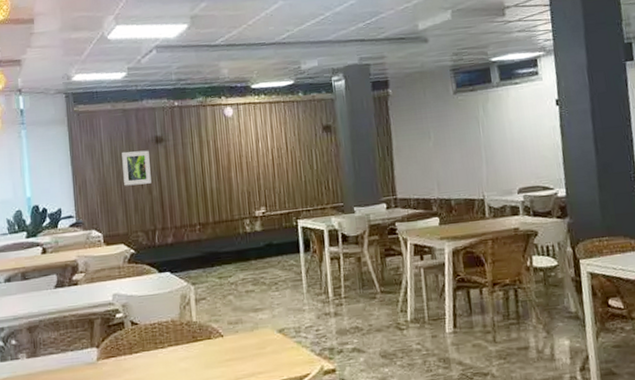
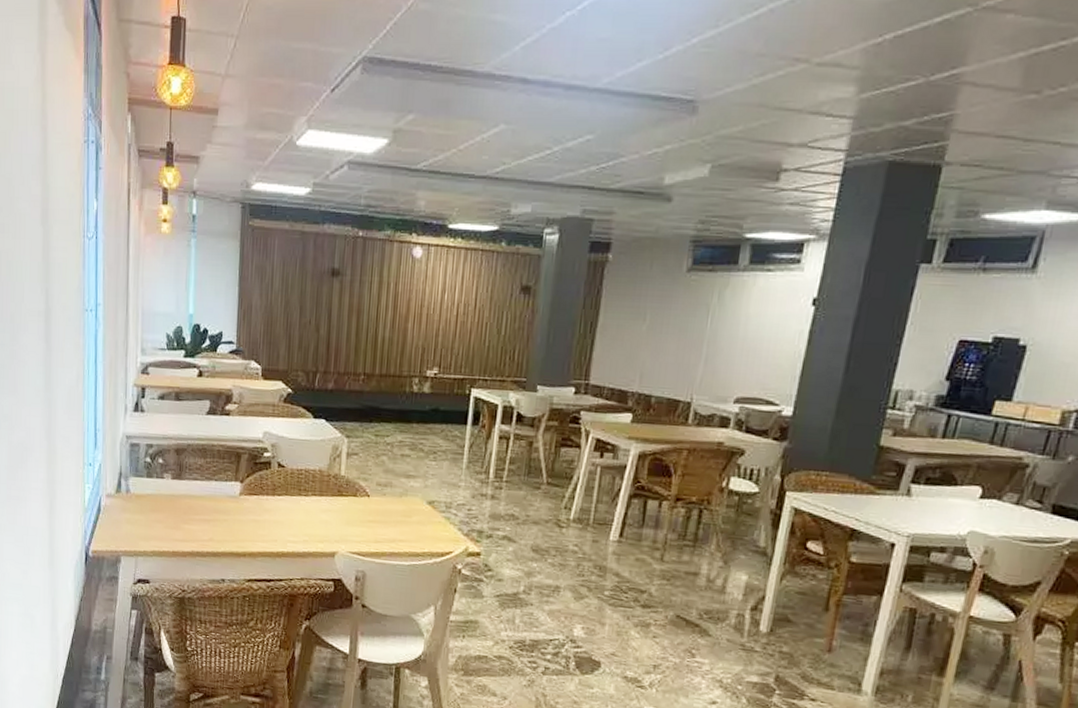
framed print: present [122,150,152,186] -> none [291,280,323,320]

